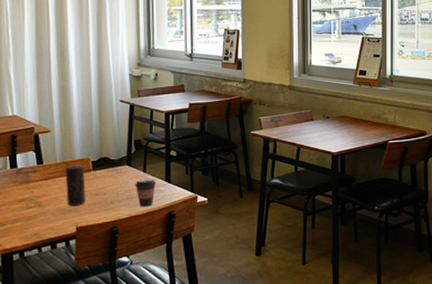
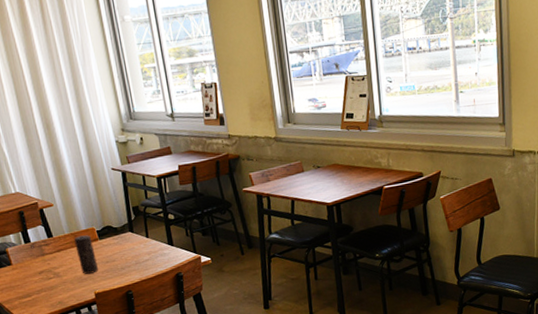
coffee cup: present [133,178,156,207] -> none [139,242,161,271]

